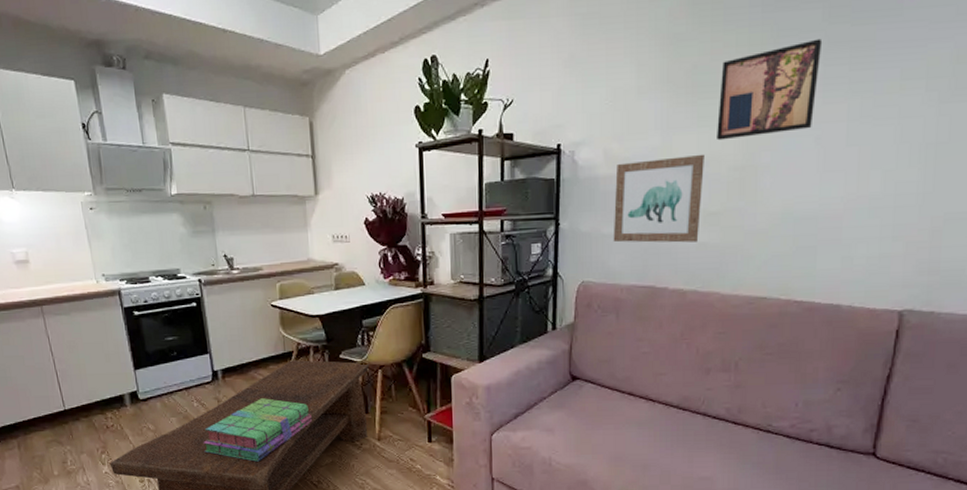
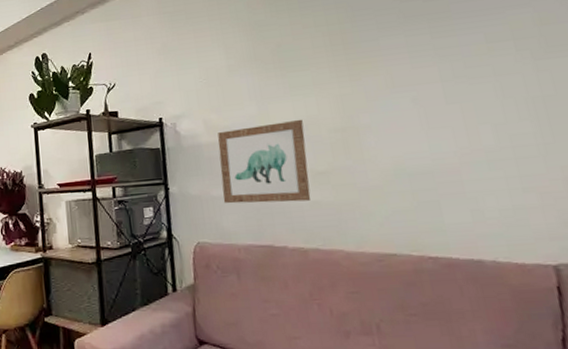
wall art: present [717,38,823,141] -> none [304,14,406,107]

